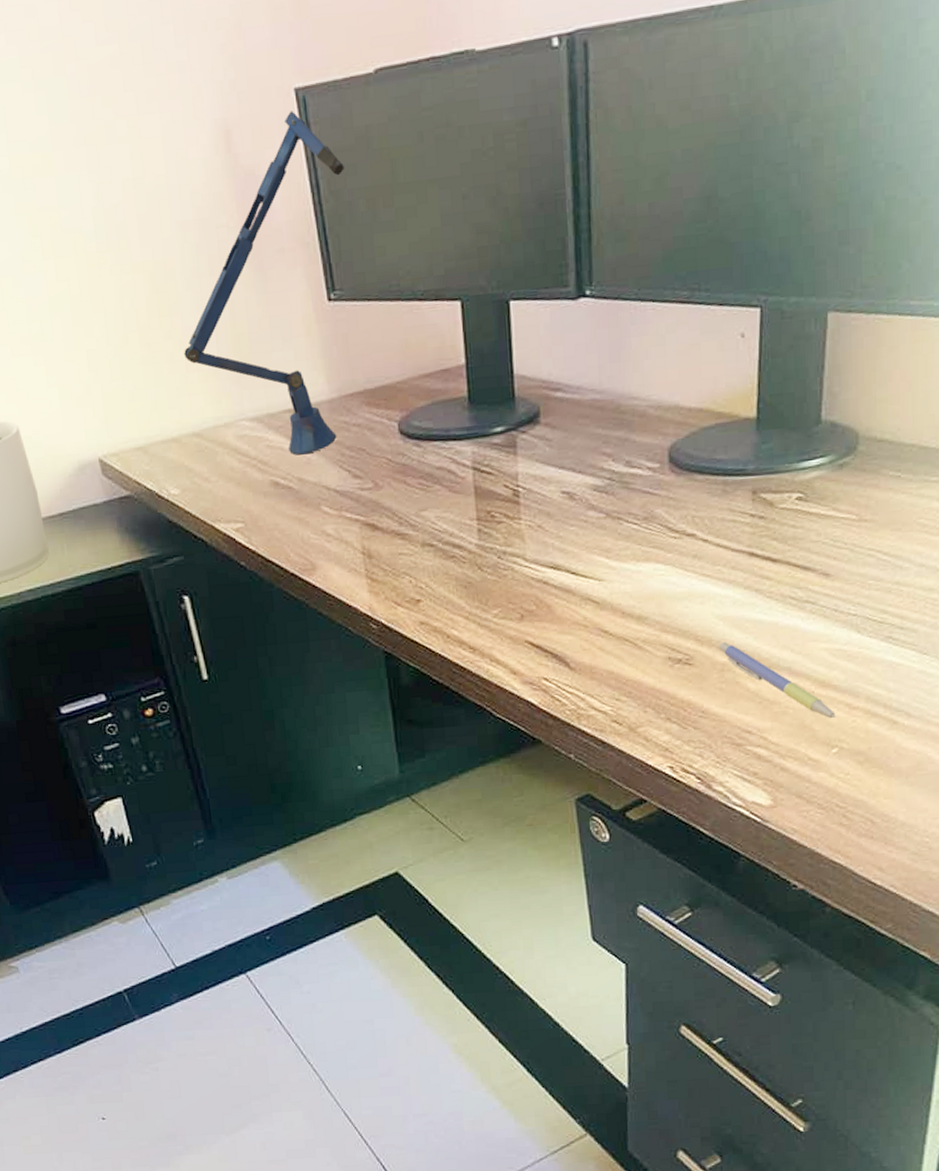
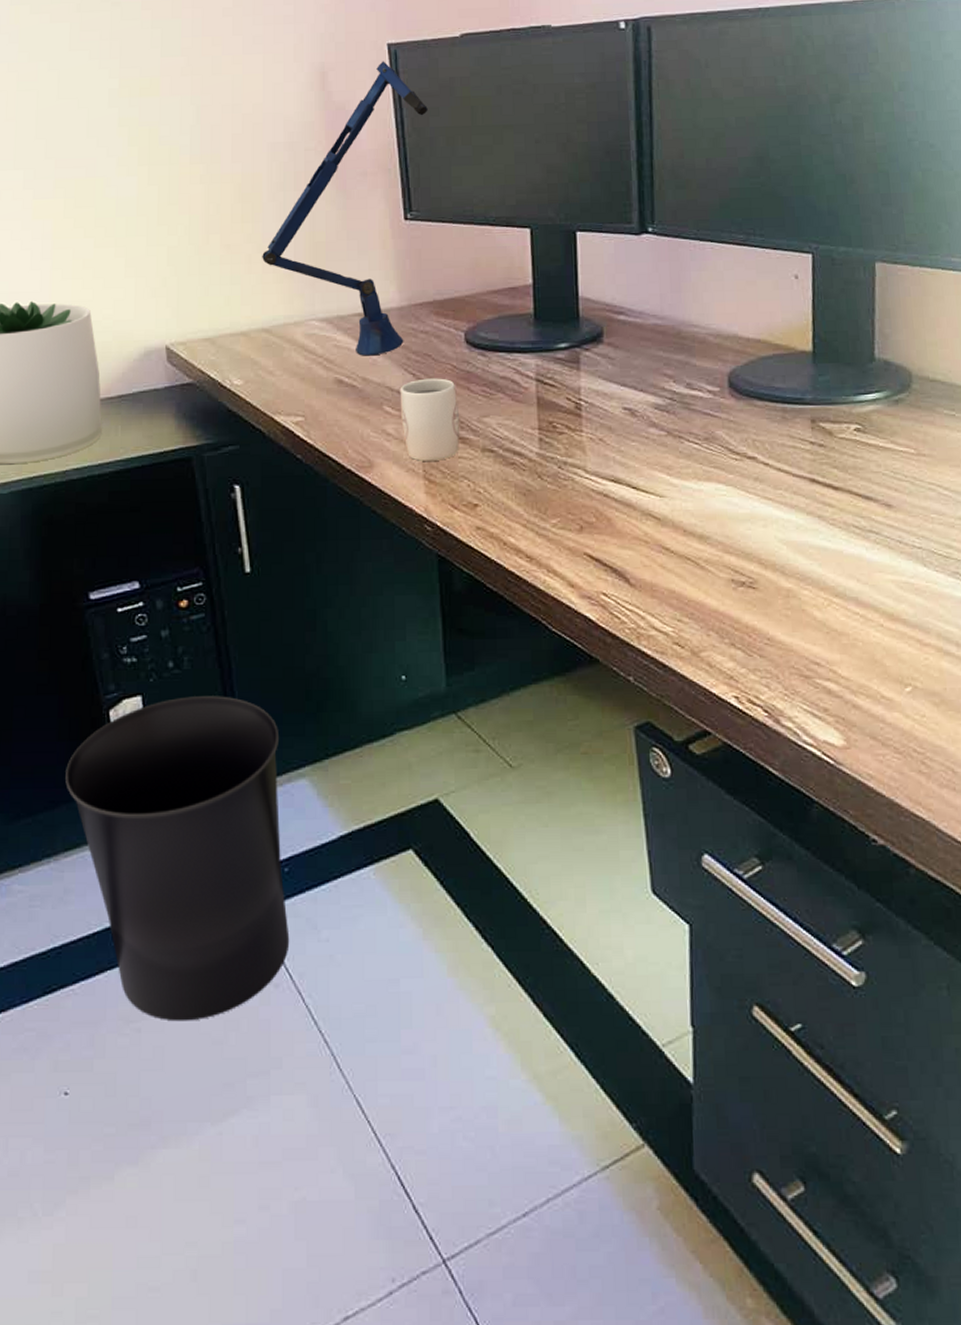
waste bin: none [63,793,277,1061] -> present [65,696,290,1022]
mug: none [336,473,399,560] -> present [400,378,460,461]
pen: present [719,641,836,719] -> none [783,566,907,655]

